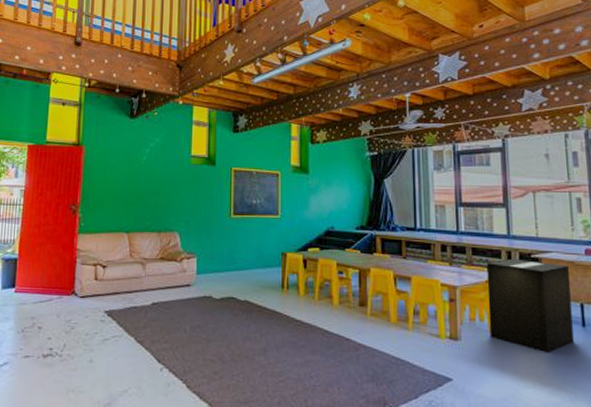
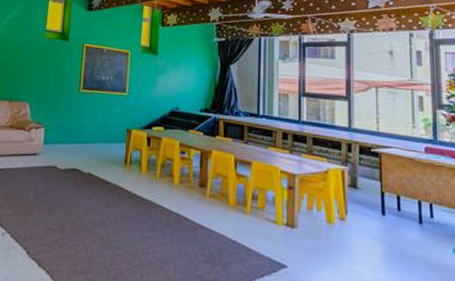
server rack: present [486,258,574,354] -> none [326,151,410,248]

